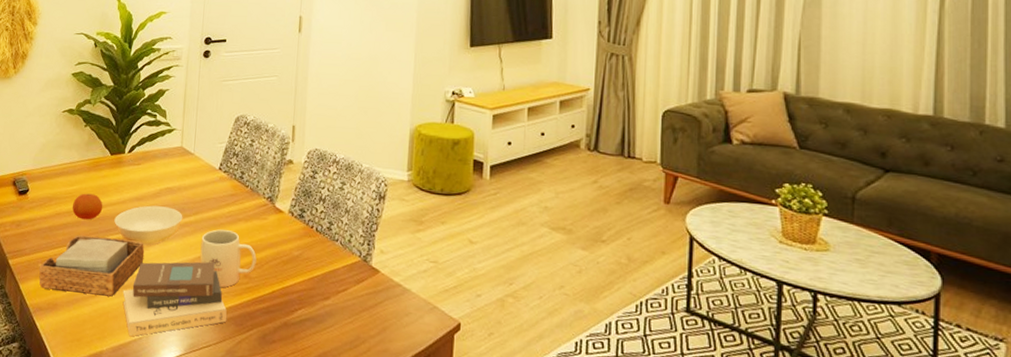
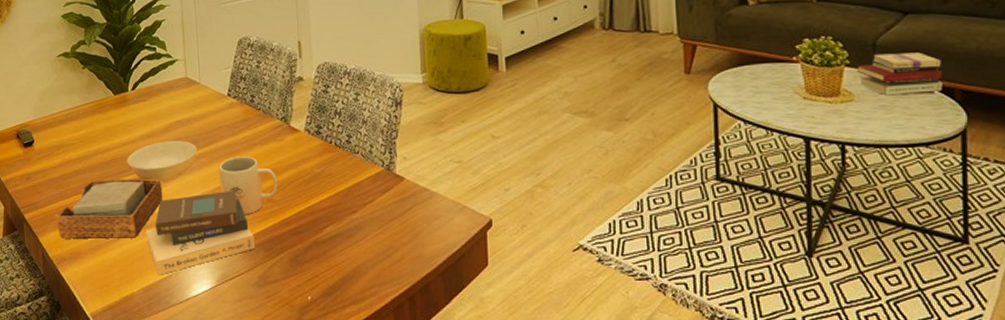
fruit: present [72,193,103,220] -> none [82,137,114,164]
books: none [833,207,921,254] -> present [856,52,943,96]

